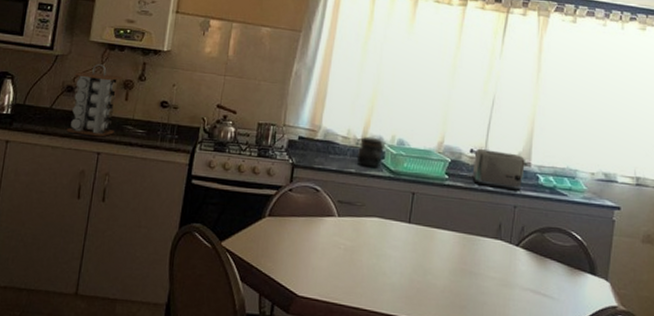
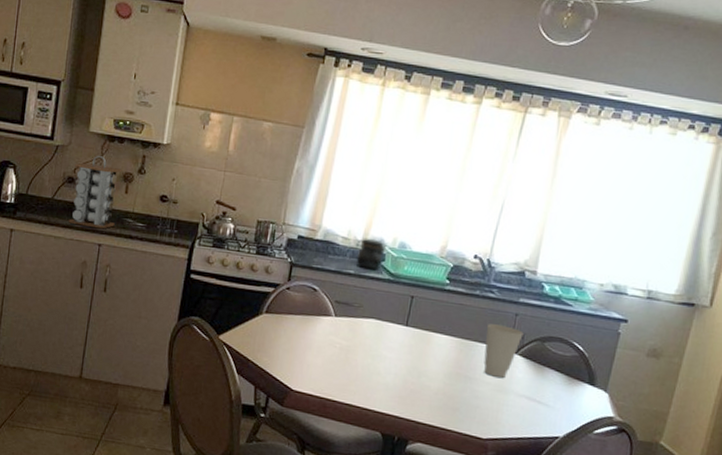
toaster: present [472,149,528,192] -> none [474,255,534,300]
cup: none [487,217,523,273] -> present [483,324,524,379]

